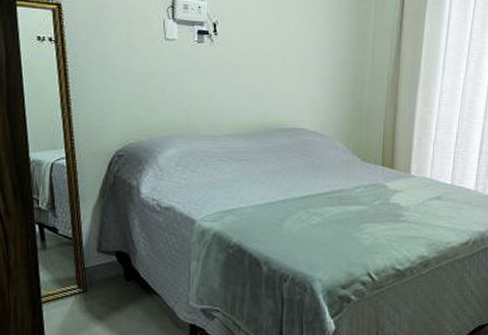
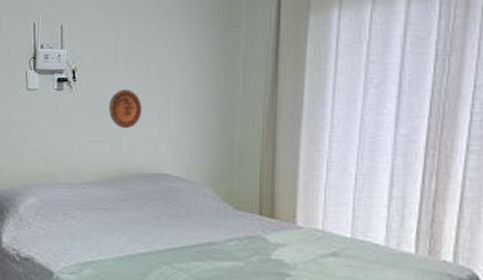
decorative plate: none [250,46,282,85] -> present [109,89,142,129]

